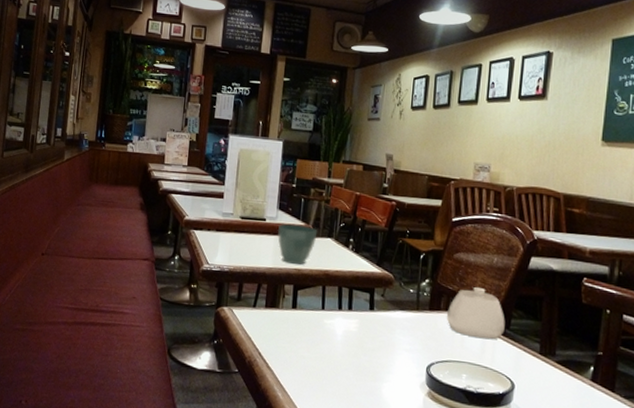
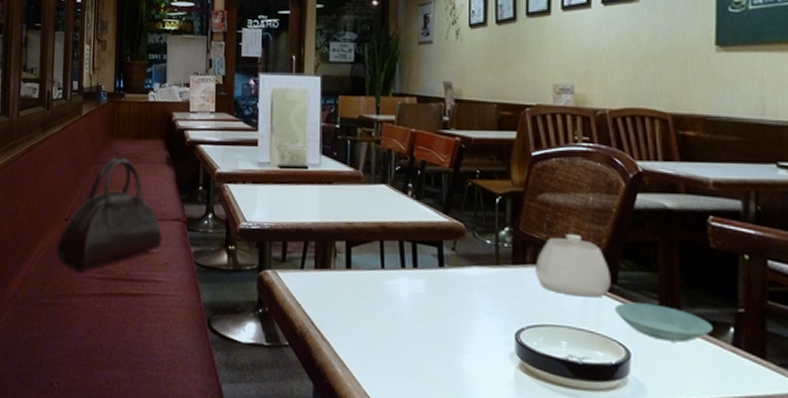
handbag: none [31,200,132,302] -> present [56,157,162,271]
cup: present [277,223,318,264] -> none [322,170,369,217]
saucer: none [506,344,578,378] -> present [615,302,713,343]

